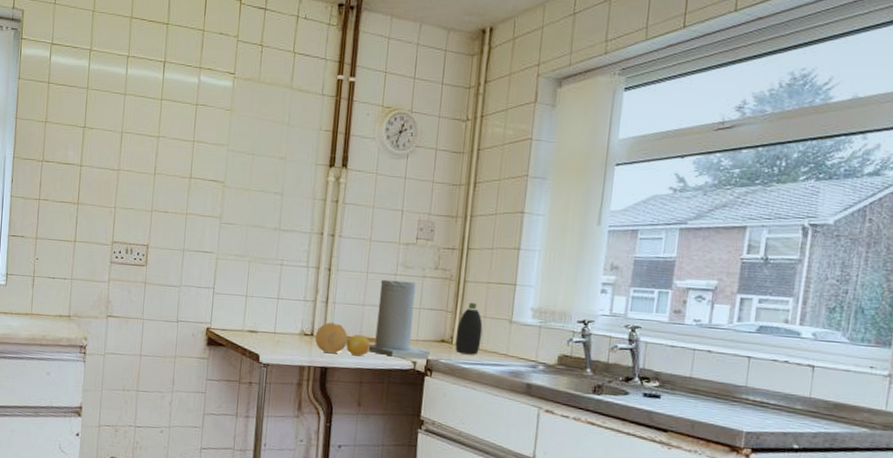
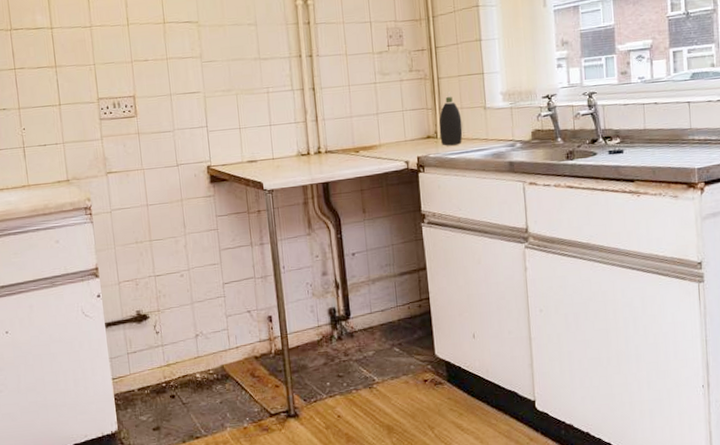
fruit: present [314,322,348,354] -> none [311,138,343,169]
fruit: present [346,334,371,356] -> none [341,145,365,167]
paper towel: present [368,279,430,360] -> none [362,87,420,161]

